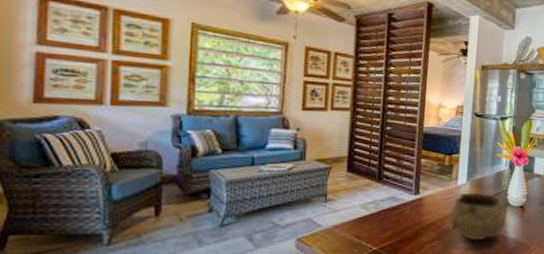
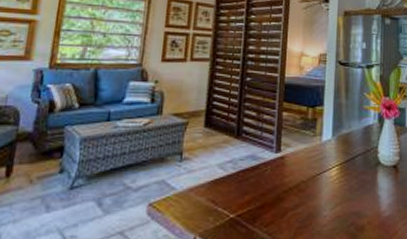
decorative bowl: present [448,192,506,241] -> none [313,149,377,207]

